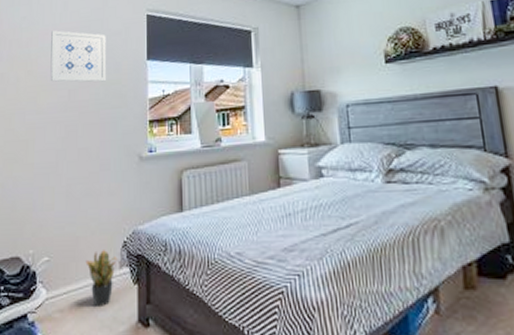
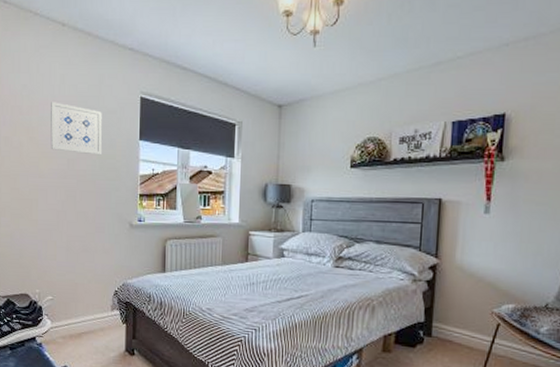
potted plant: present [86,250,118,306] -> none [83,295,110,337]

